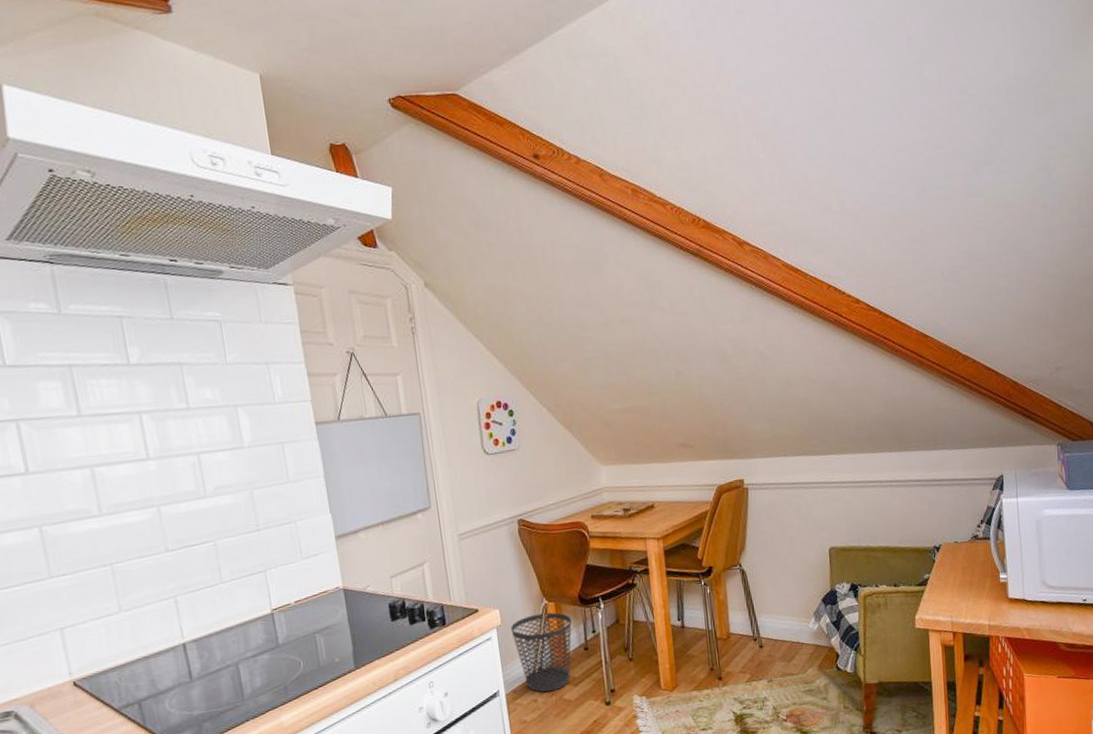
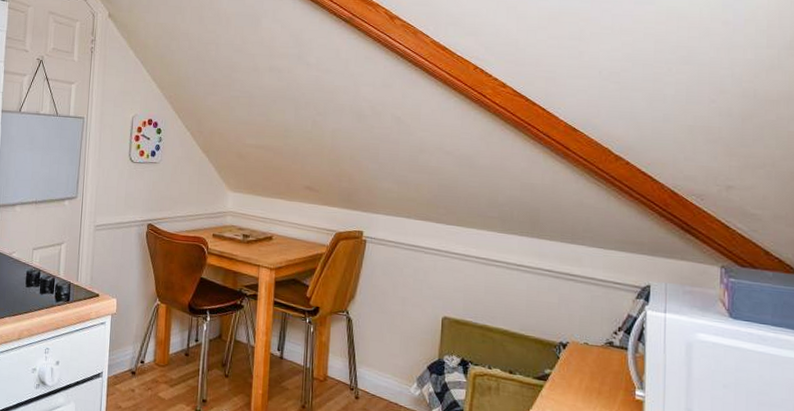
wastebasket: present [510,612,572,693] -> none [123,311,178,386]

